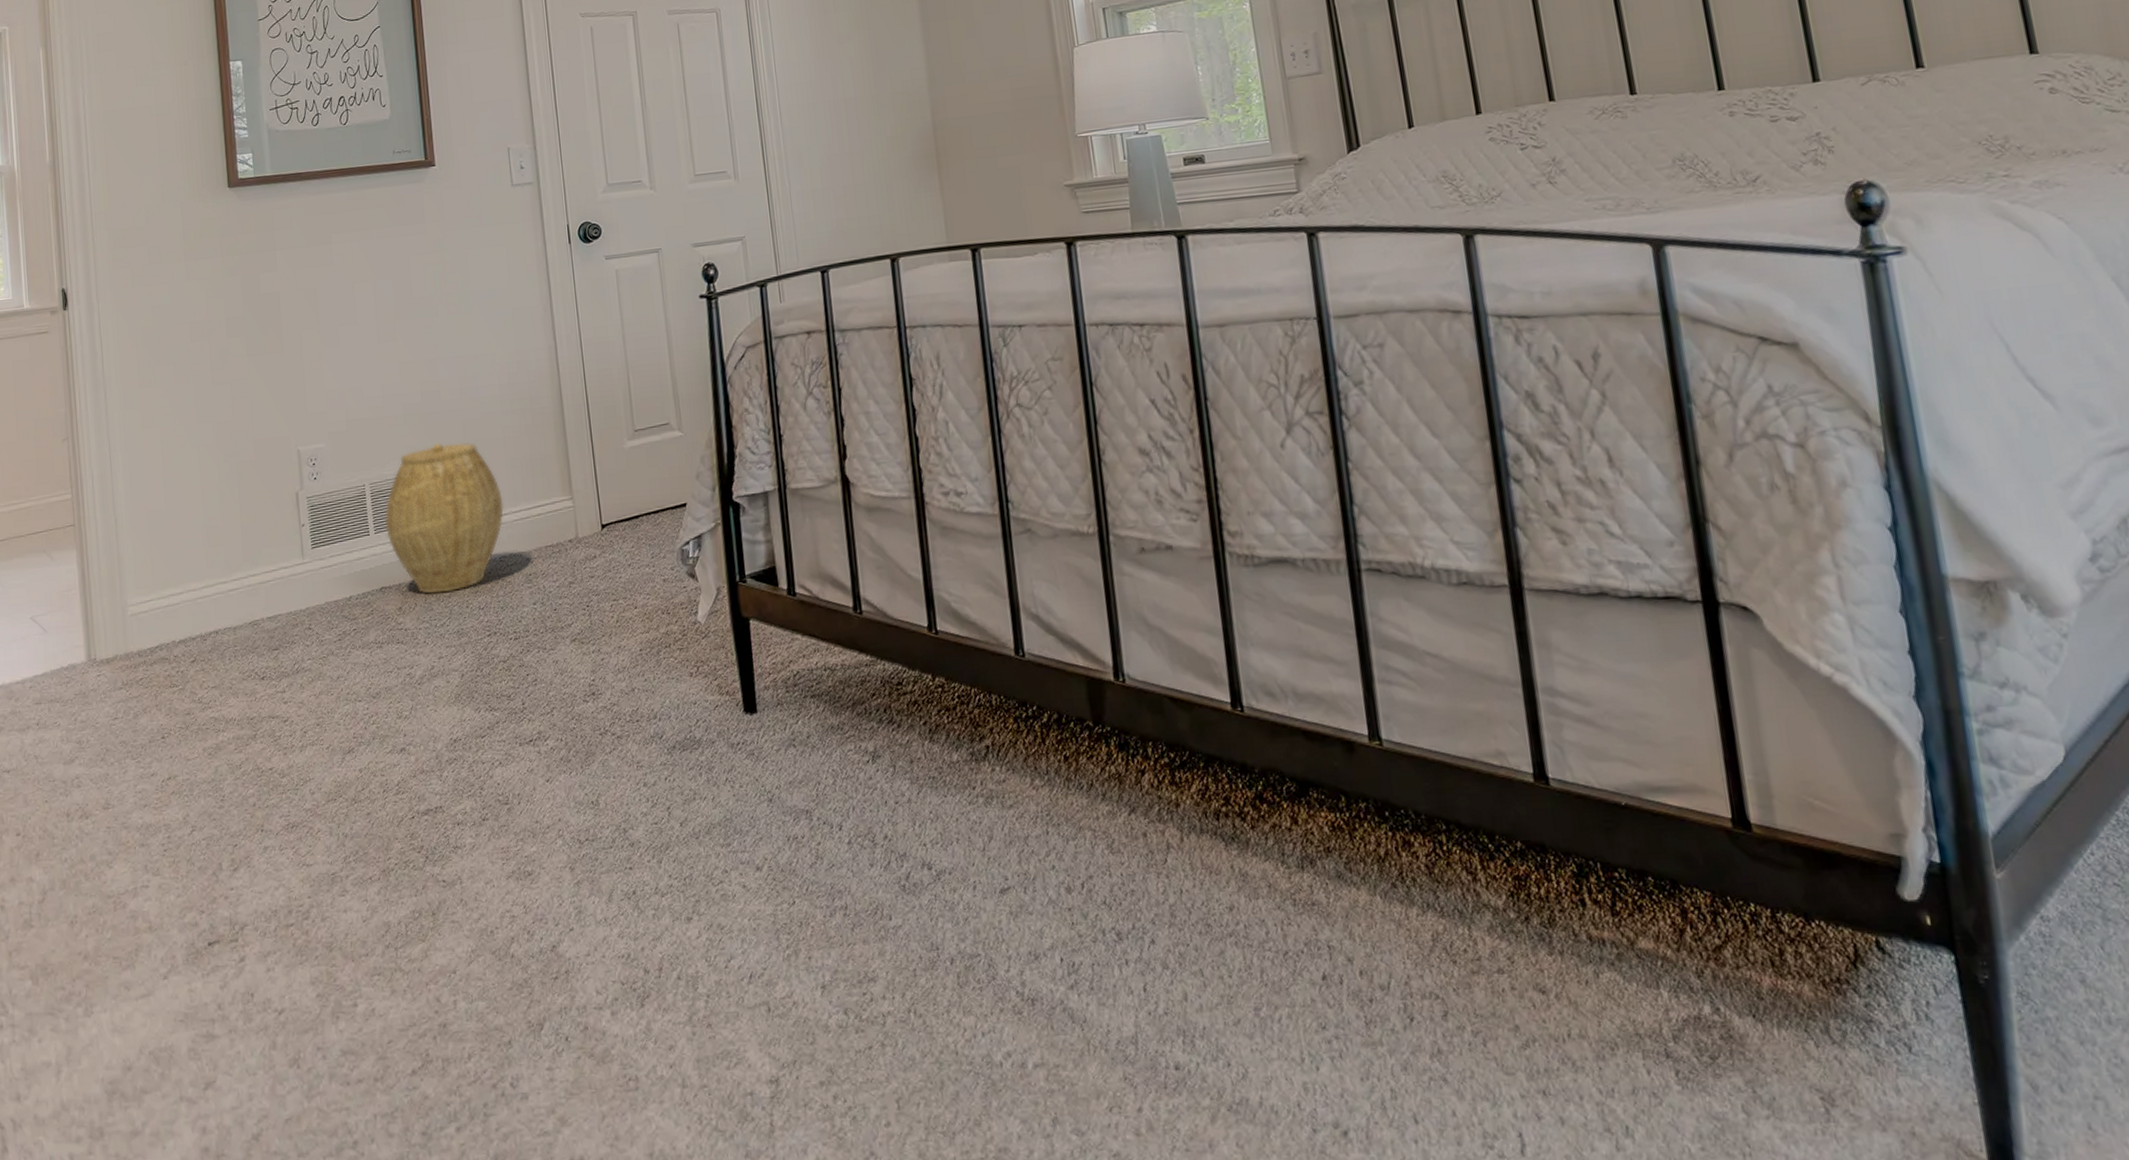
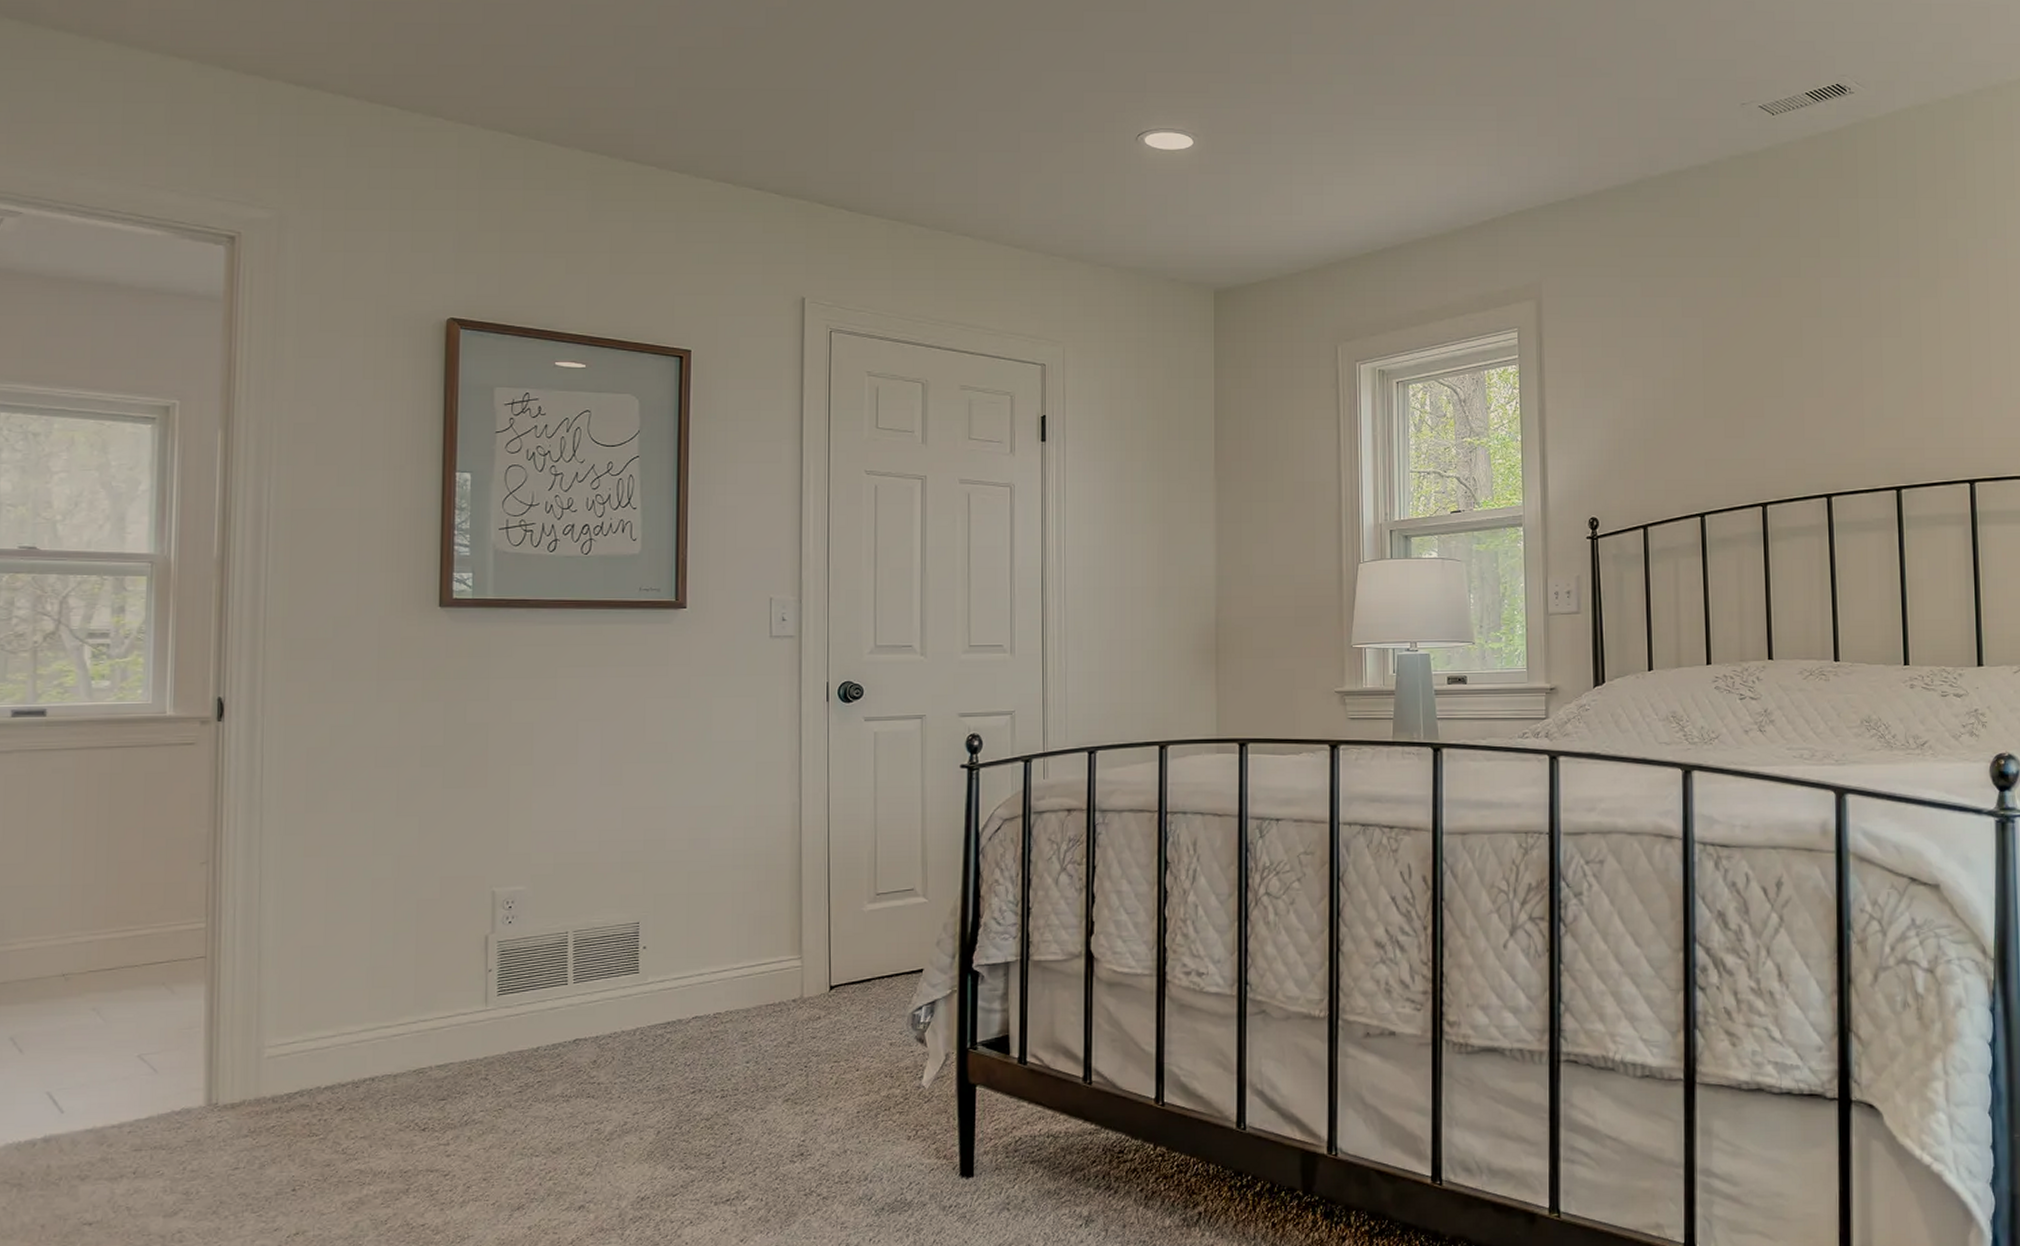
woven basket: present [384,442,504,594] -> none [586,892,724,1048]

